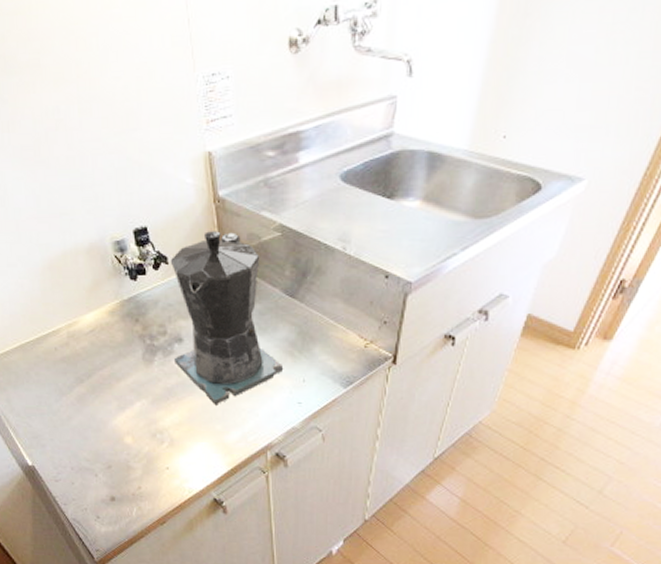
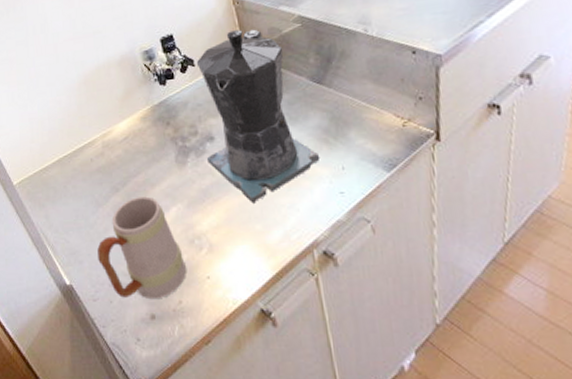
mug: none [60,389,147,484] -> present [97,196,186,300]

